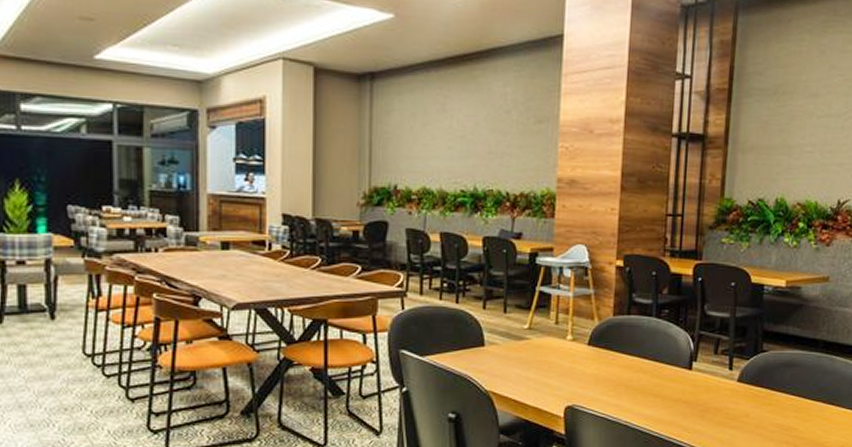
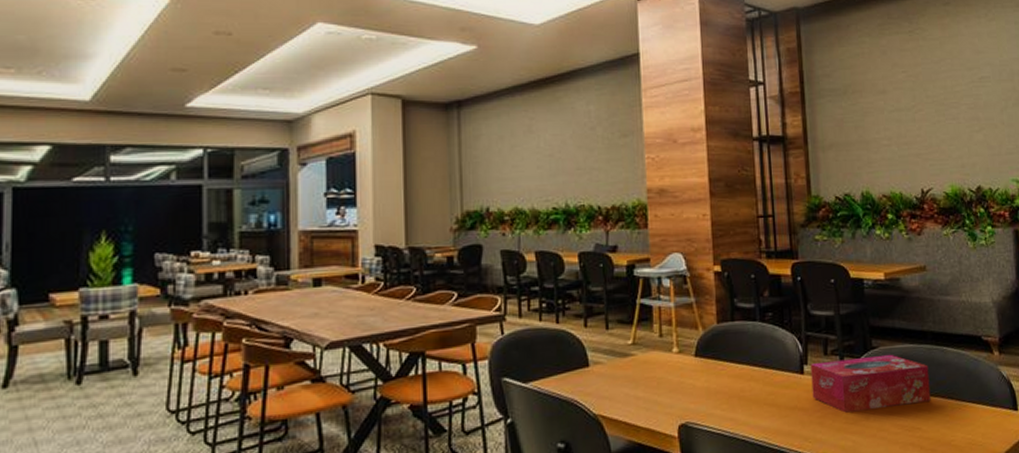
tissue box: none [697,358,815,409] -> present [810,354,931,413]

